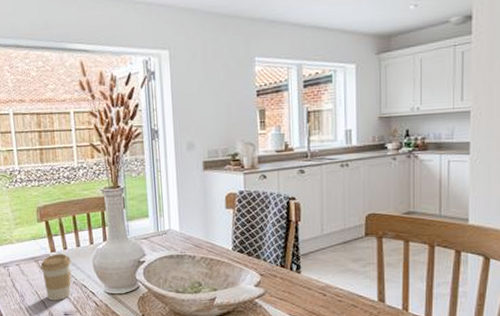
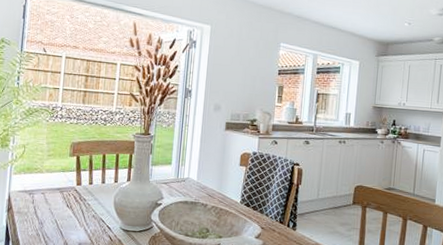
coffee cup: present [40,253,72,300] -> none [64,187,95,232]

